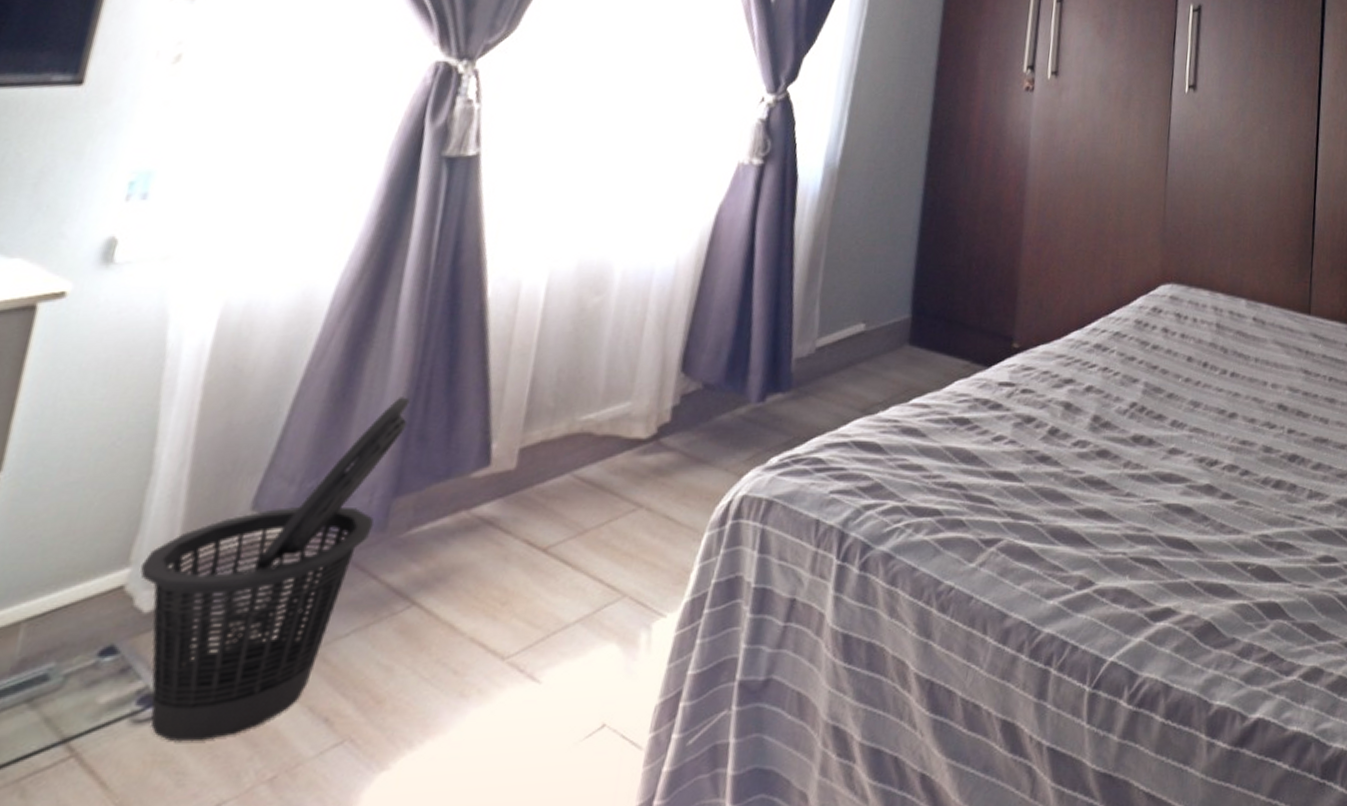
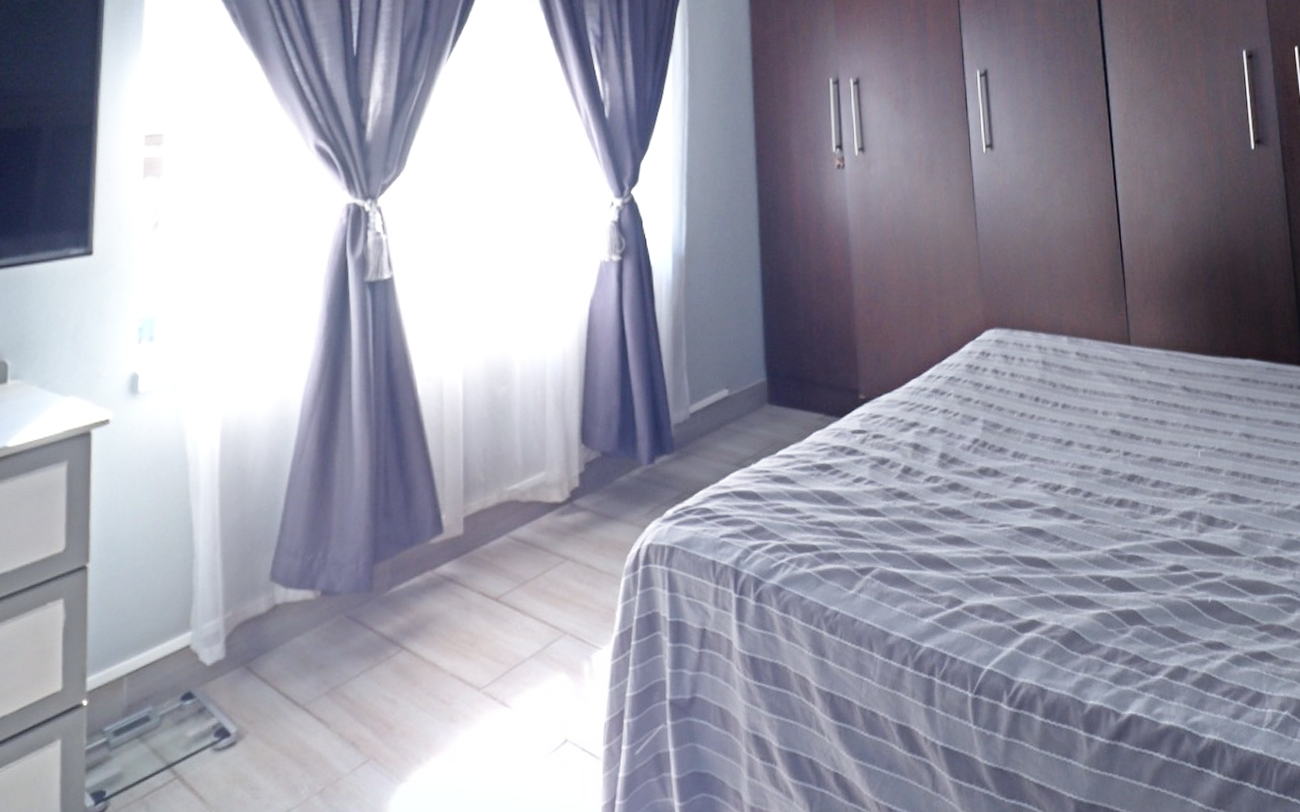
laundry basket: present [140,397,411,742] -> none [198,482,374,765]

